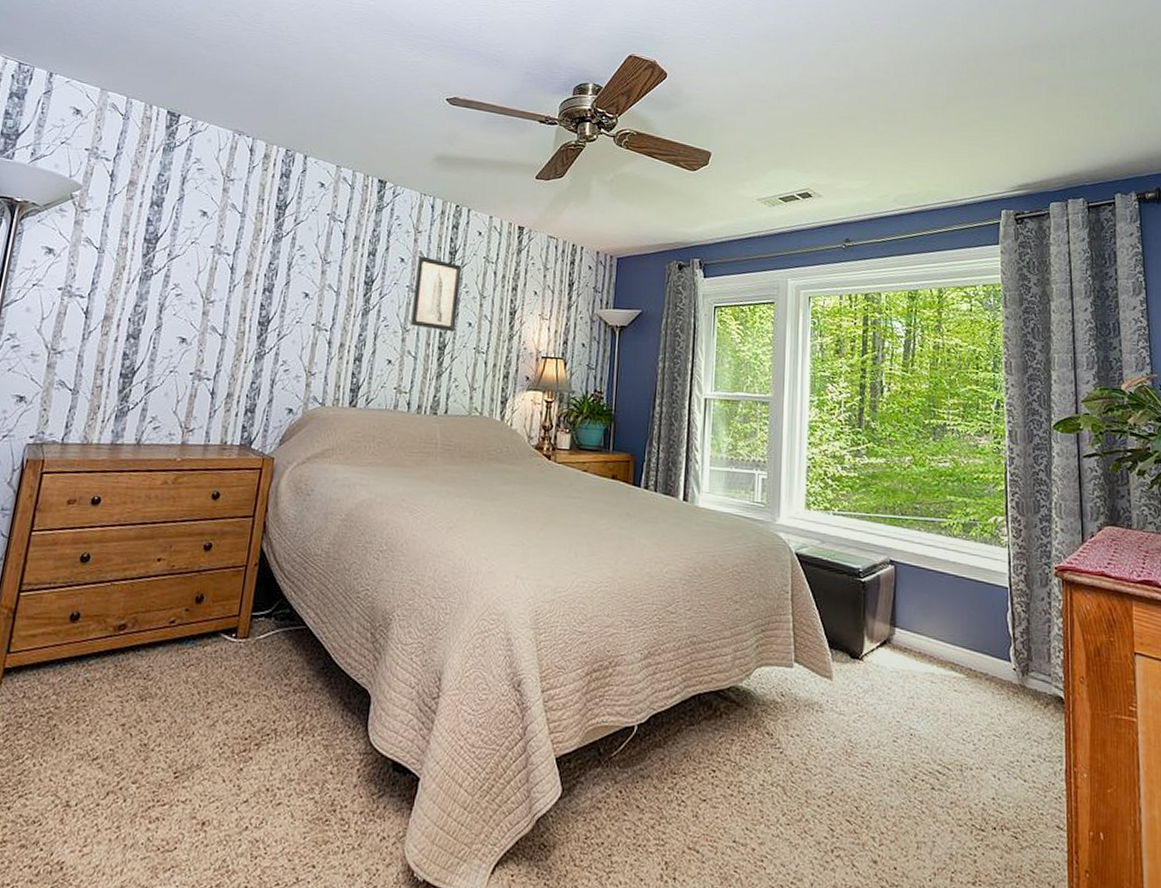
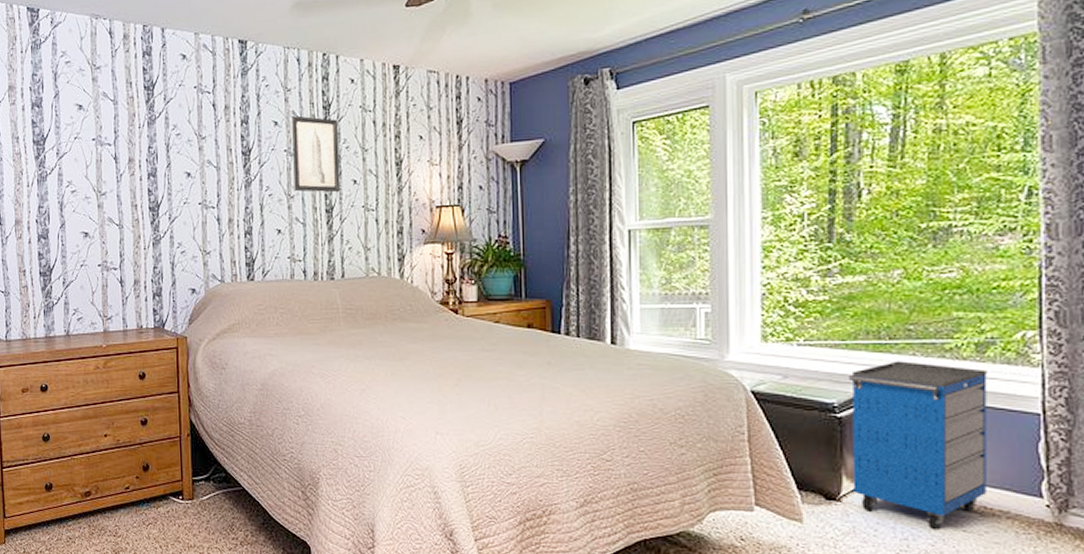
cabinet: none [871,534,971,690] -> present [849,361,987,530]

